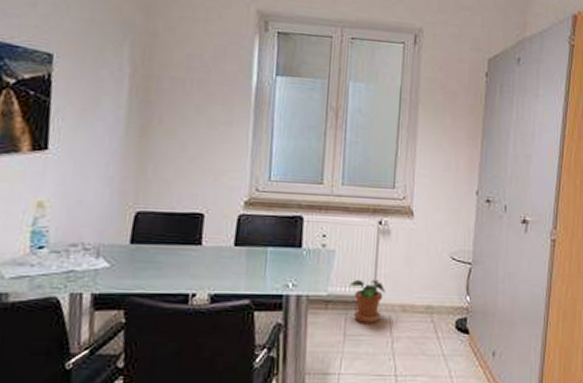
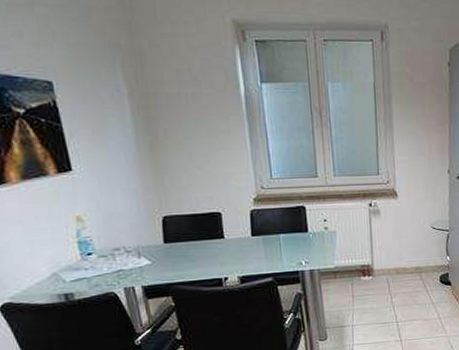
potted plant: present [350,279,386,323] -> none [352,251,382,286]

